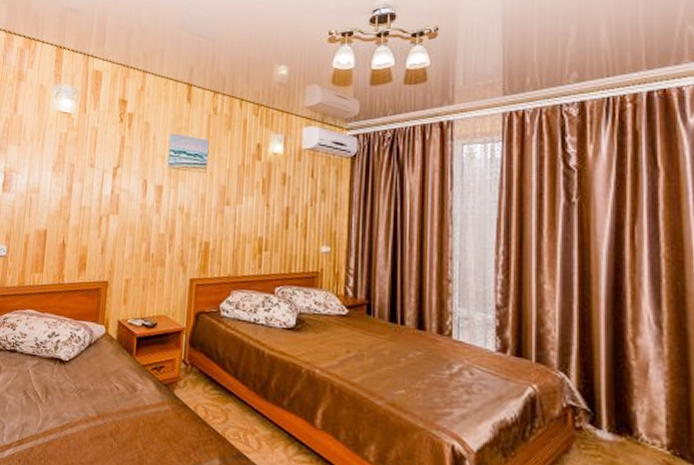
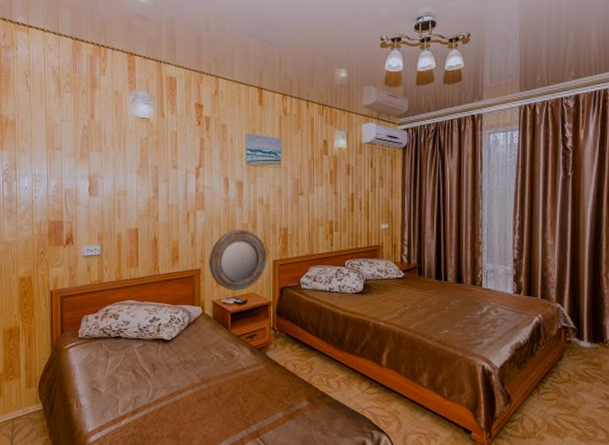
home mirror: none [117,239,184,311] -> present [209,230,267,291]

